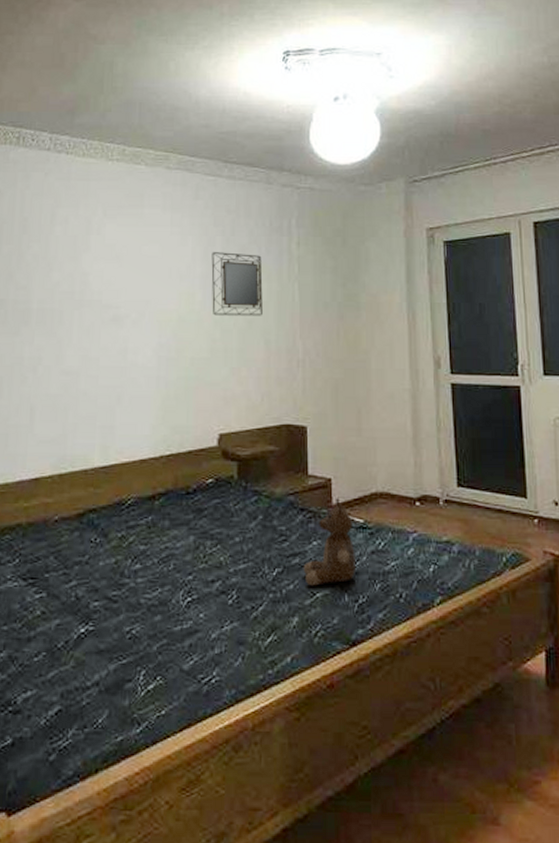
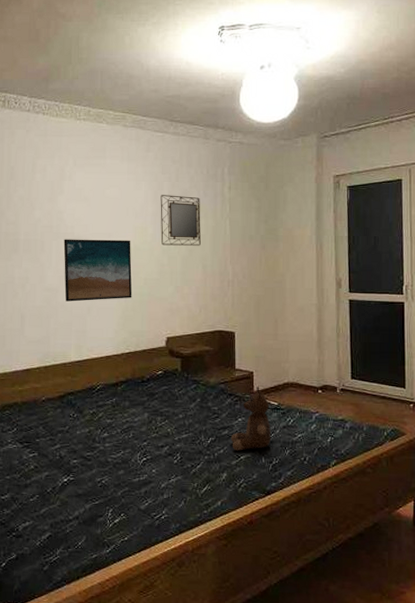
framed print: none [88,308,175,388] -> present [63,239,132,302]

